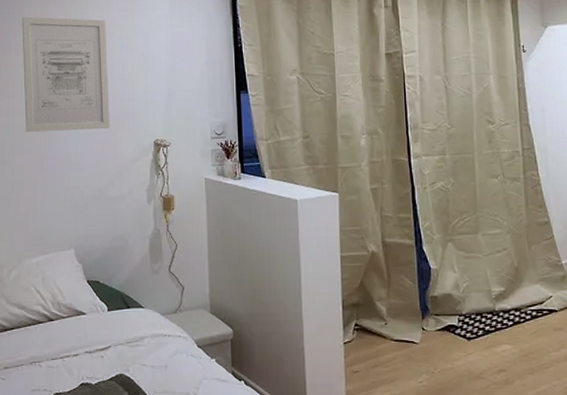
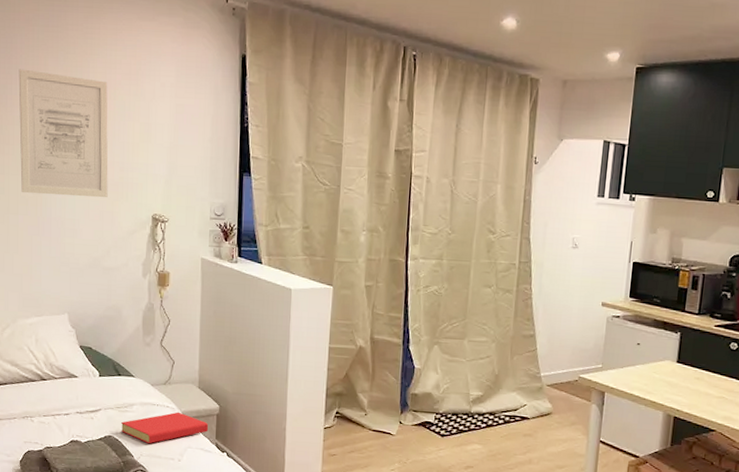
book: none [131,341,224,380] -> present [120,412,209,444]

